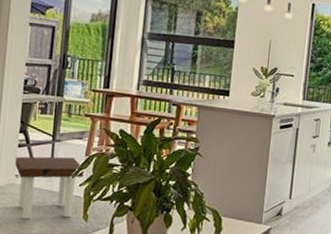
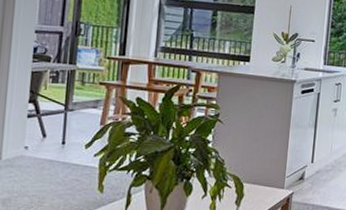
side table: present [15,156,84,219] -> none [24,126,98,192]

